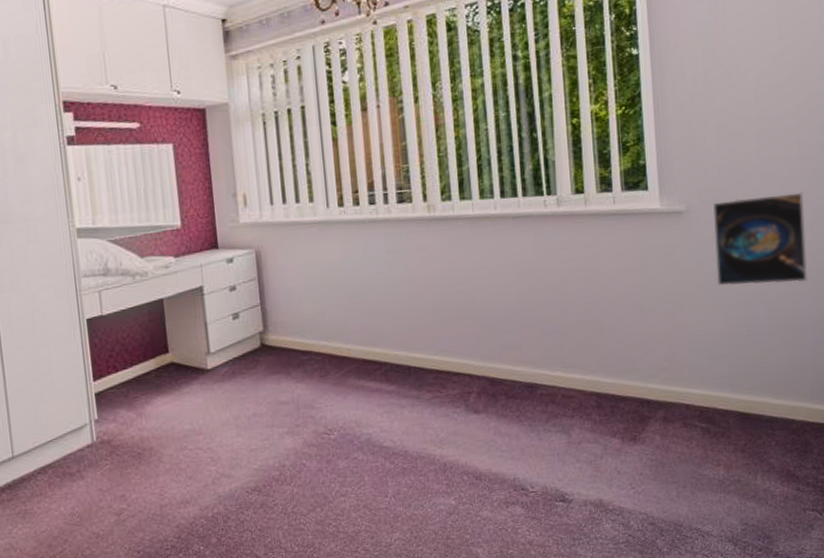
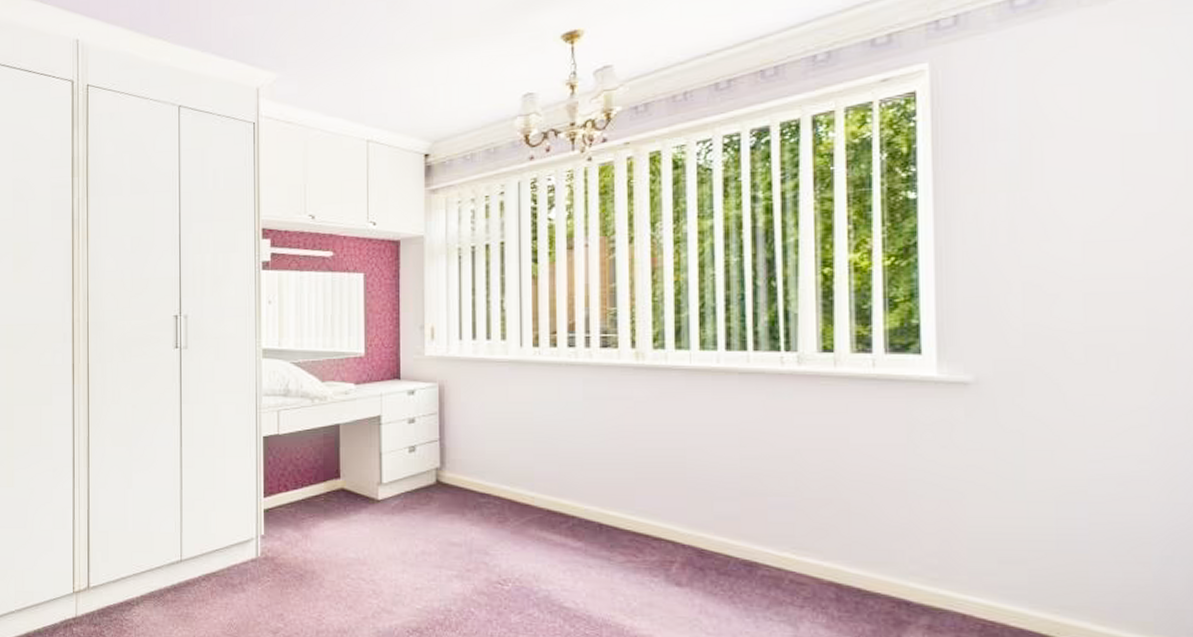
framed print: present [713,192,807,286] -> none [1013,371,1154,484]

